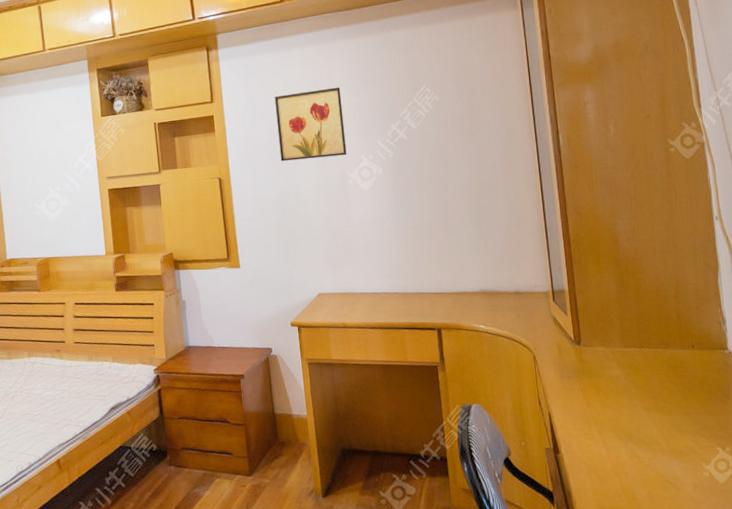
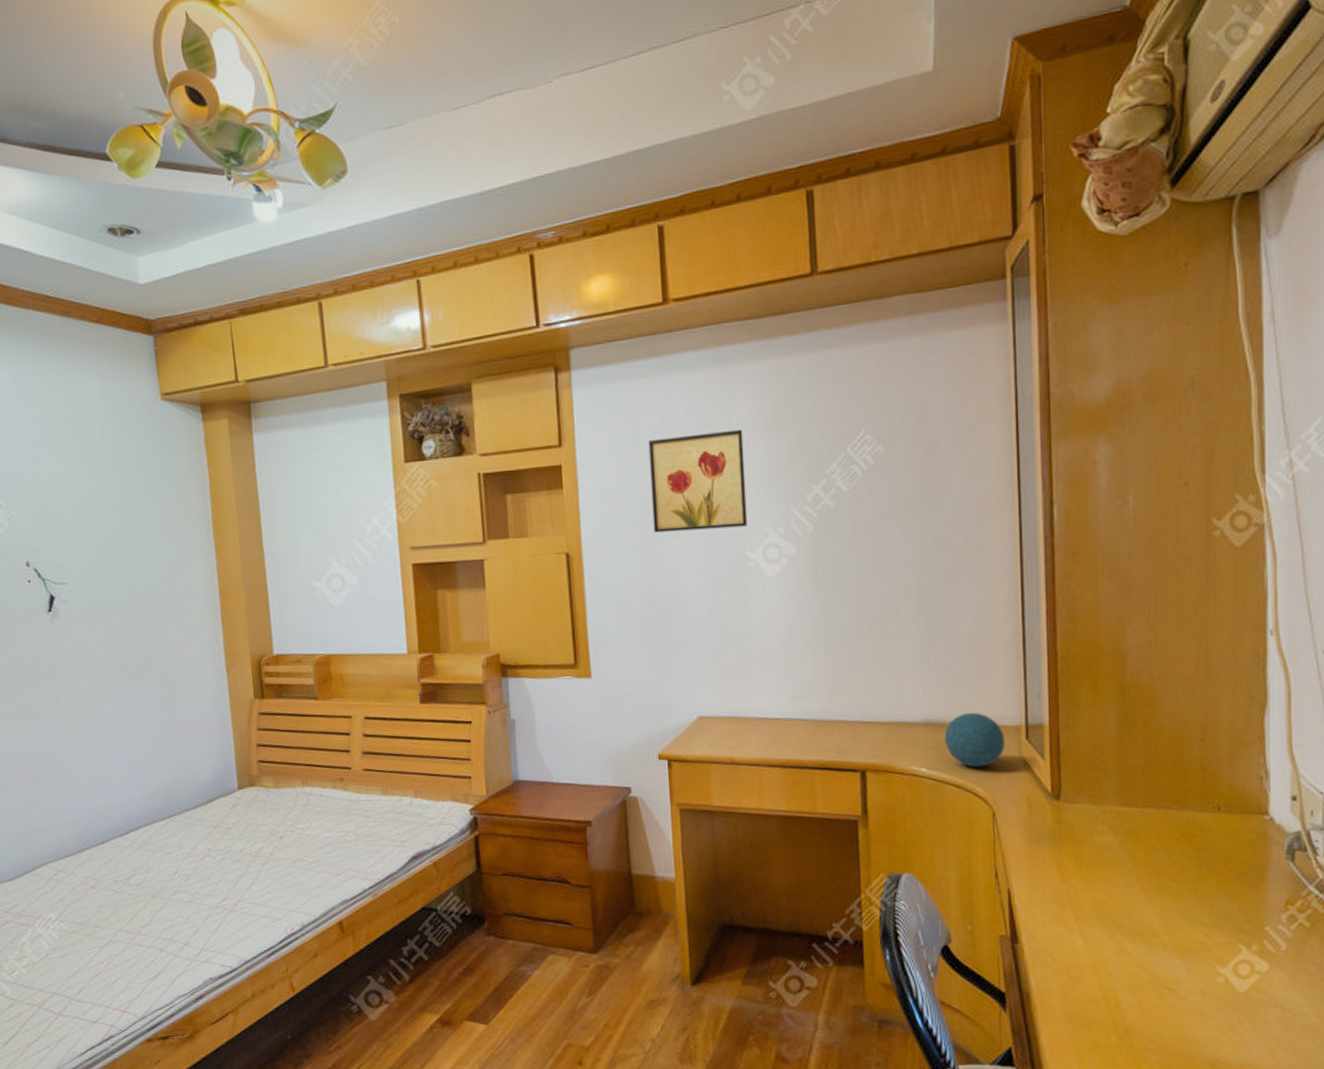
decorative orb: none [495,283,539,324] -> present [944,712,1006,768]

